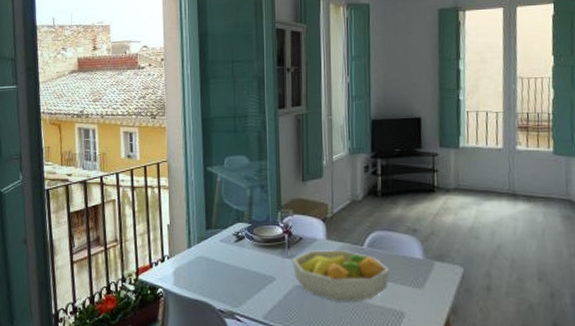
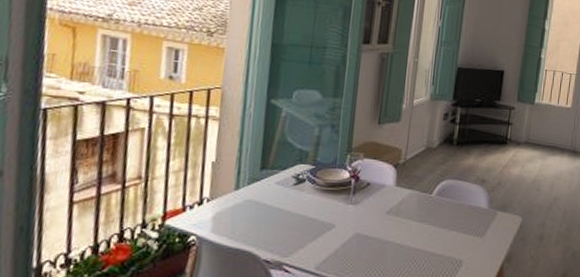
fruit bowl: present [292,249,389,302] -> none [355,196,454,251]

